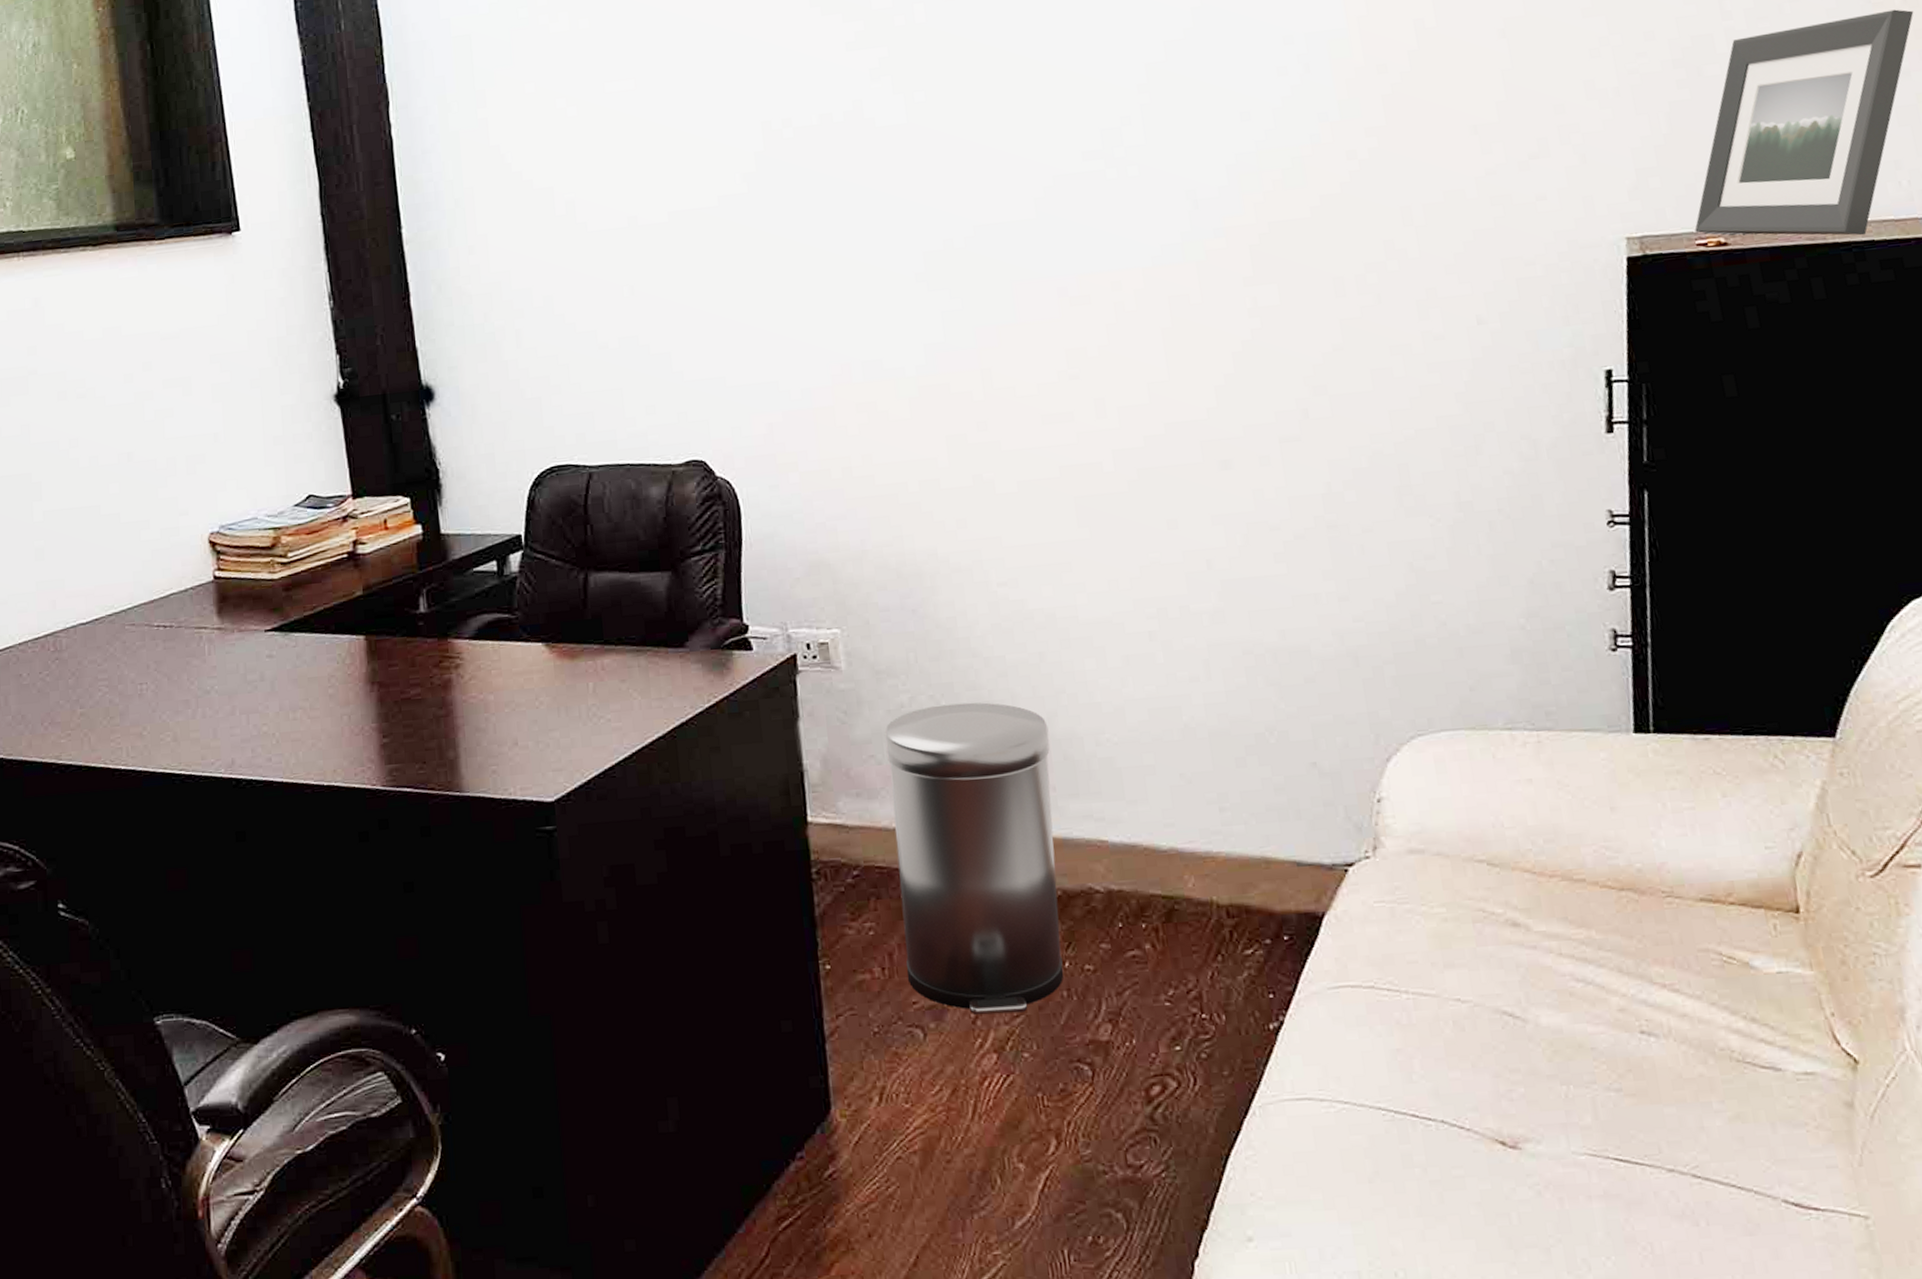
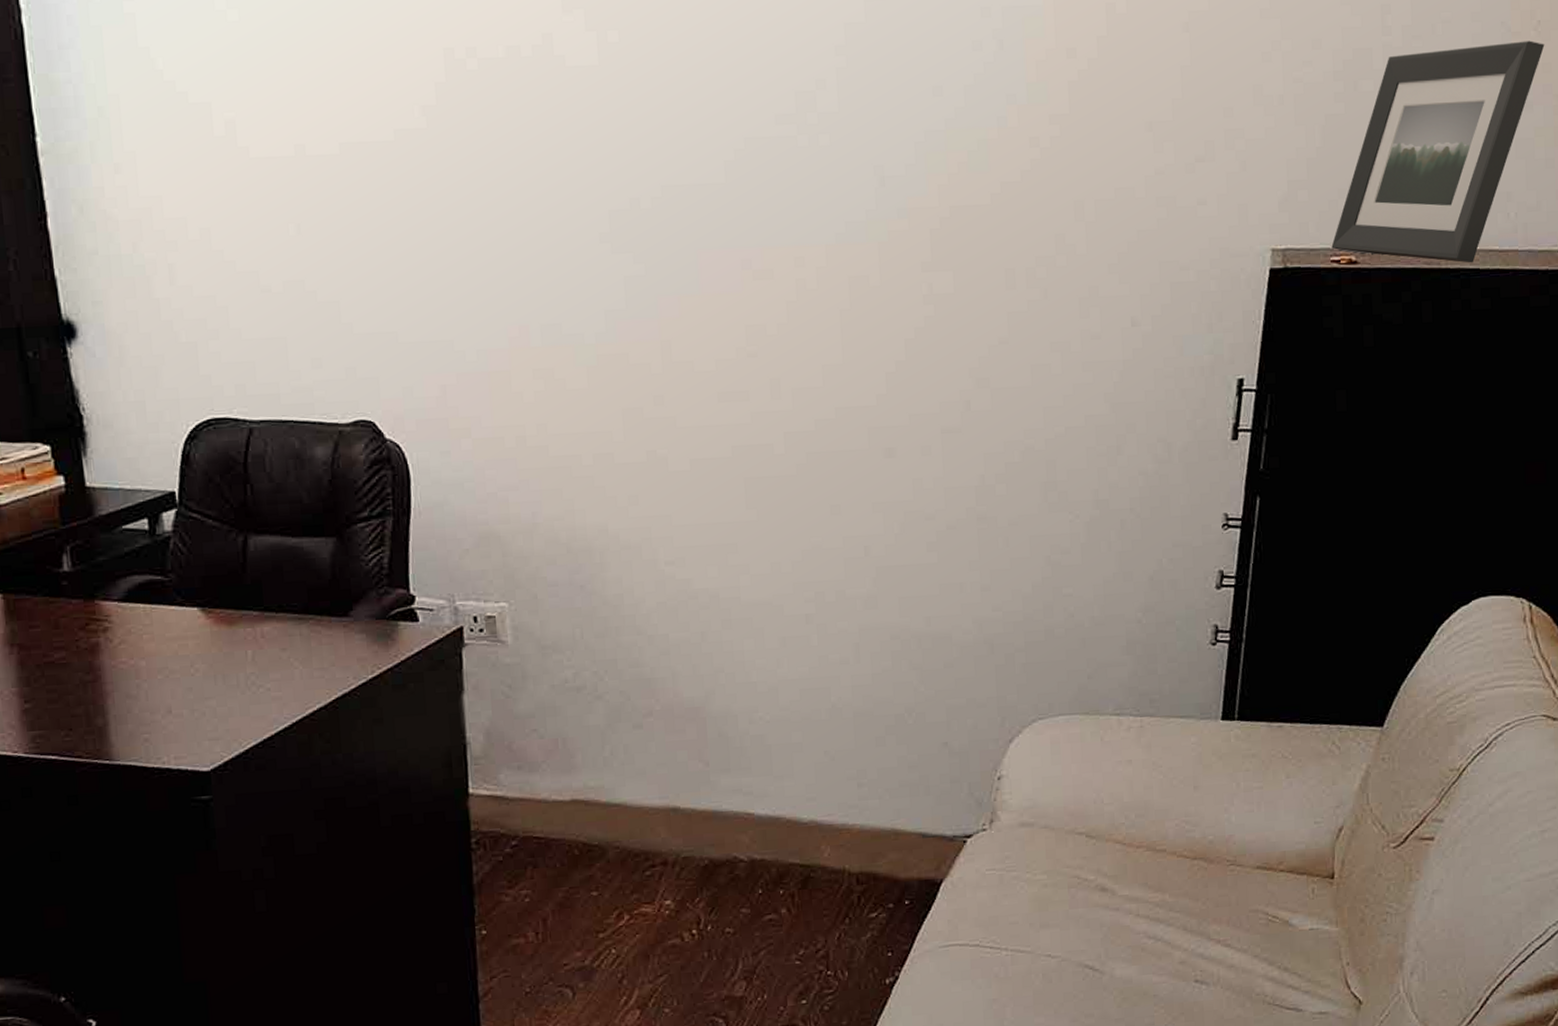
pedal bin: present [884,702,1064,1016] -> none [547,679,706,976]

